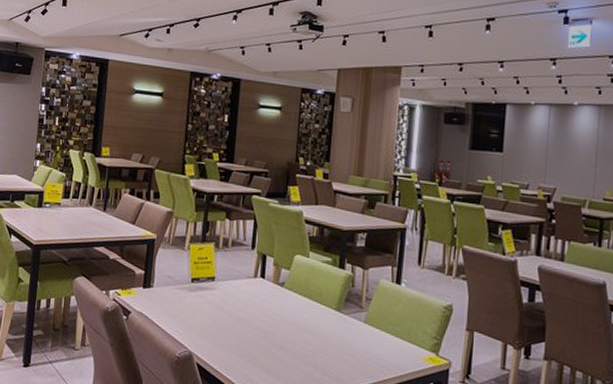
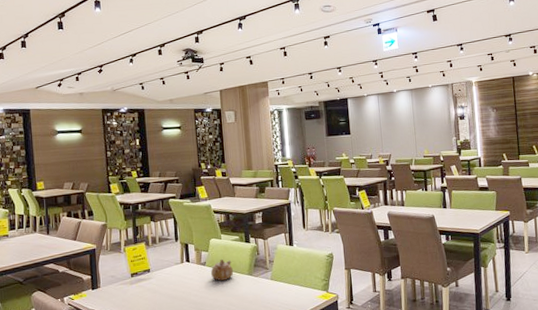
teapot: none [289,282,318,311] -> present [211,259,234,281]

